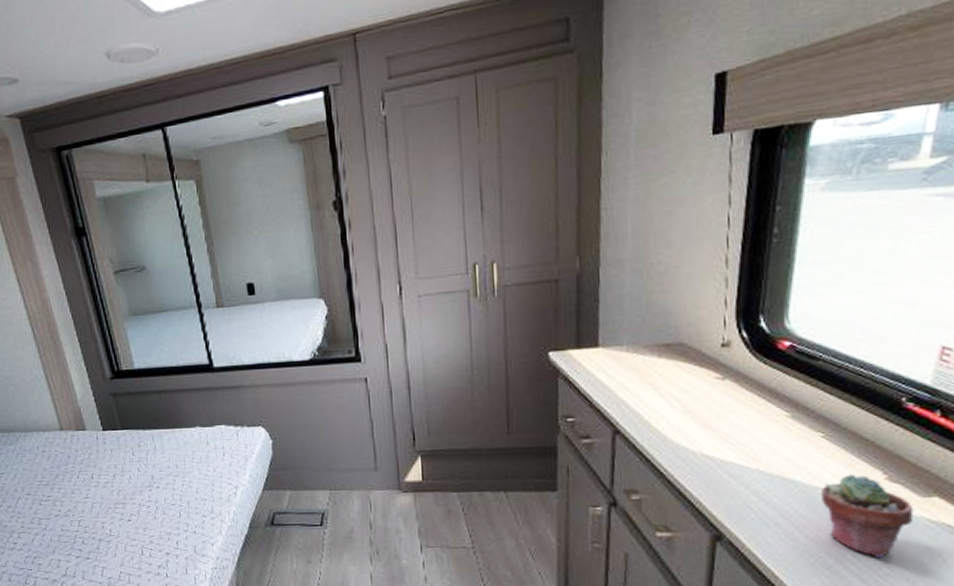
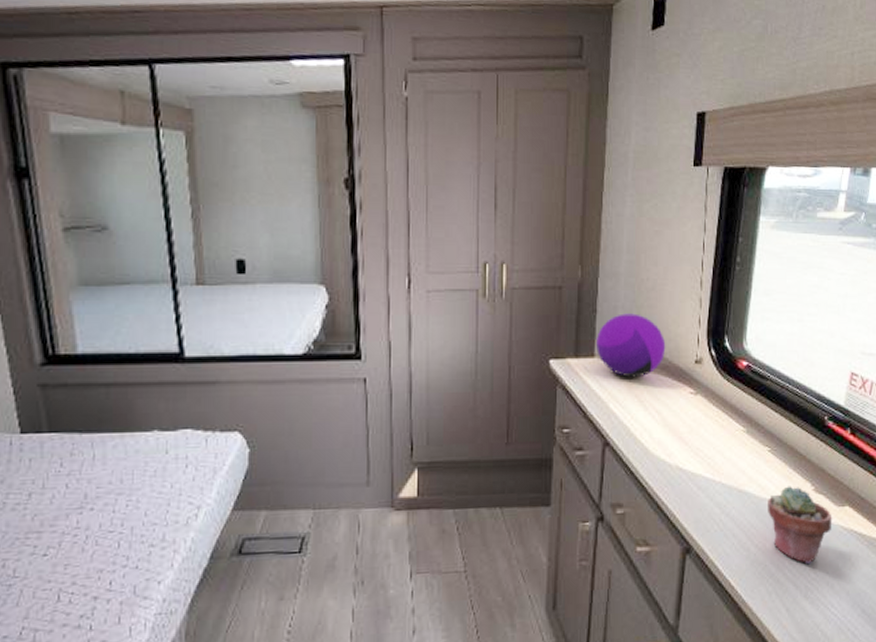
decorative orb: none [600,300,684,366] -> present [596,313,666,378]

